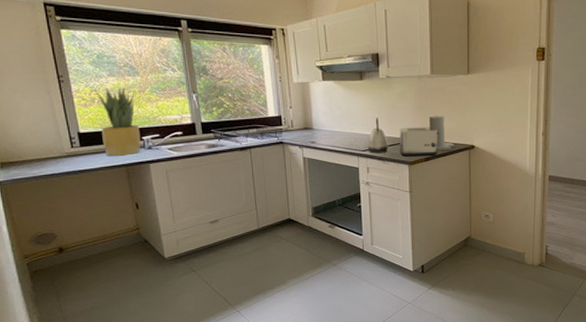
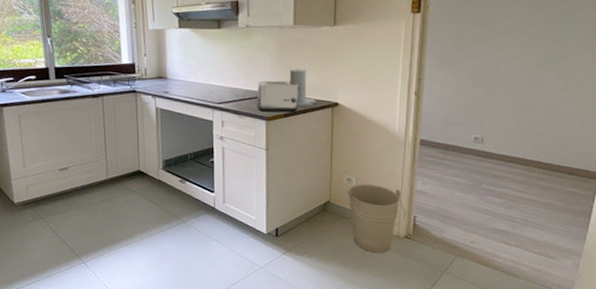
kettle: present [367,118,389,154] -> none [222,69,246,107]
bucket: none [485,219,538,282] -> present [347,184,406,253]

